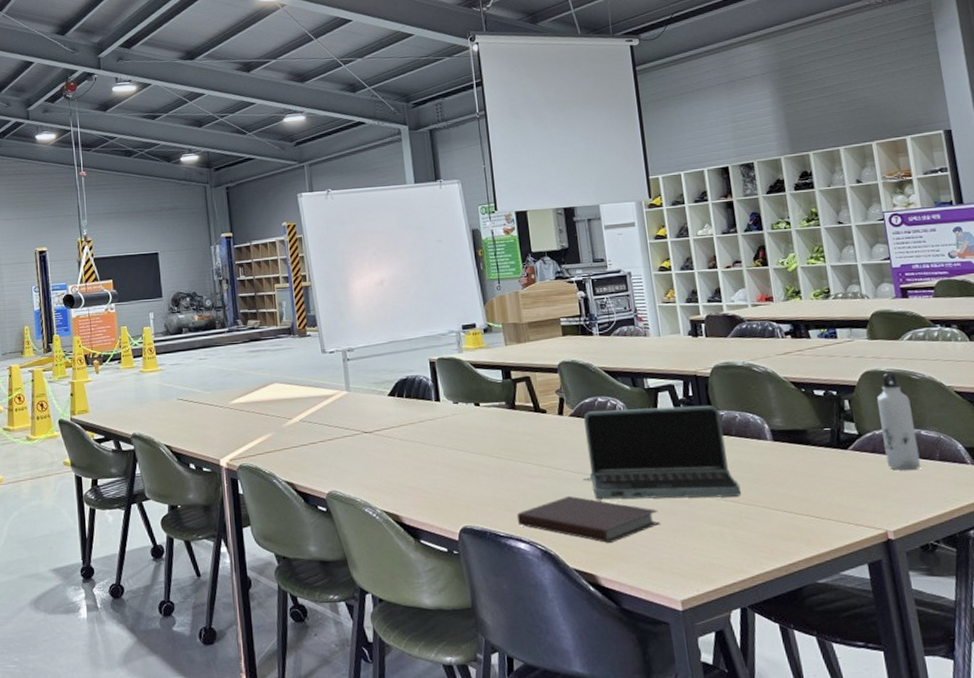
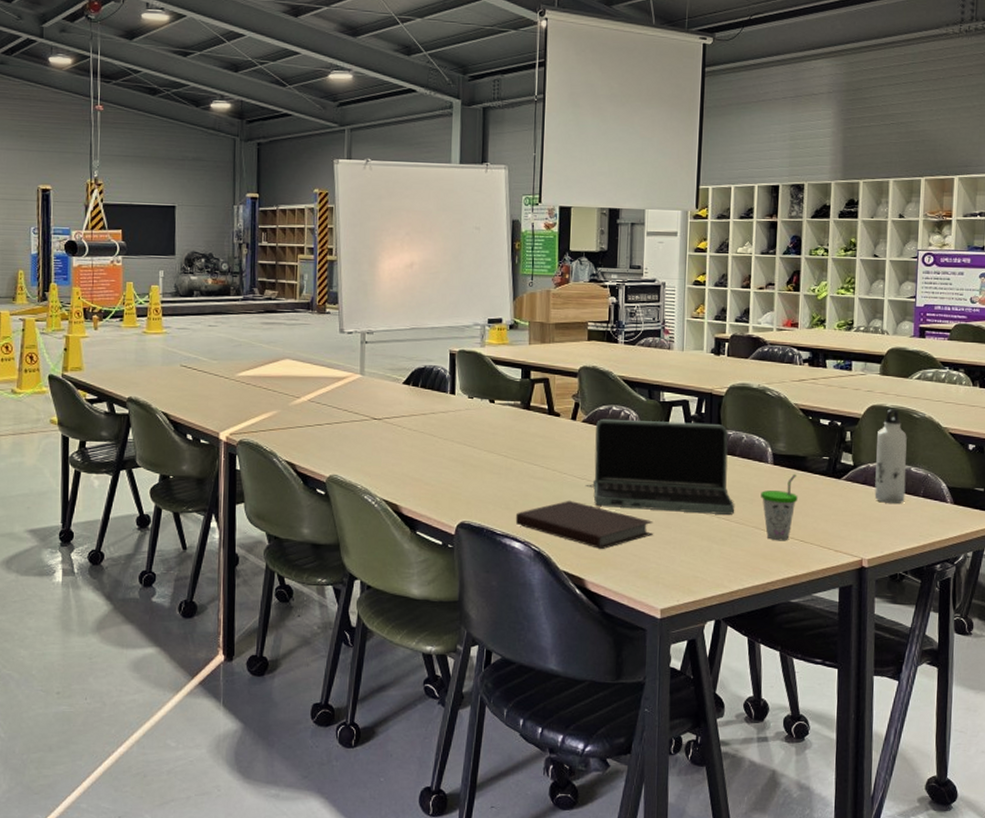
cup: none [765,448,806,520] -> present [761,474,798,541]

